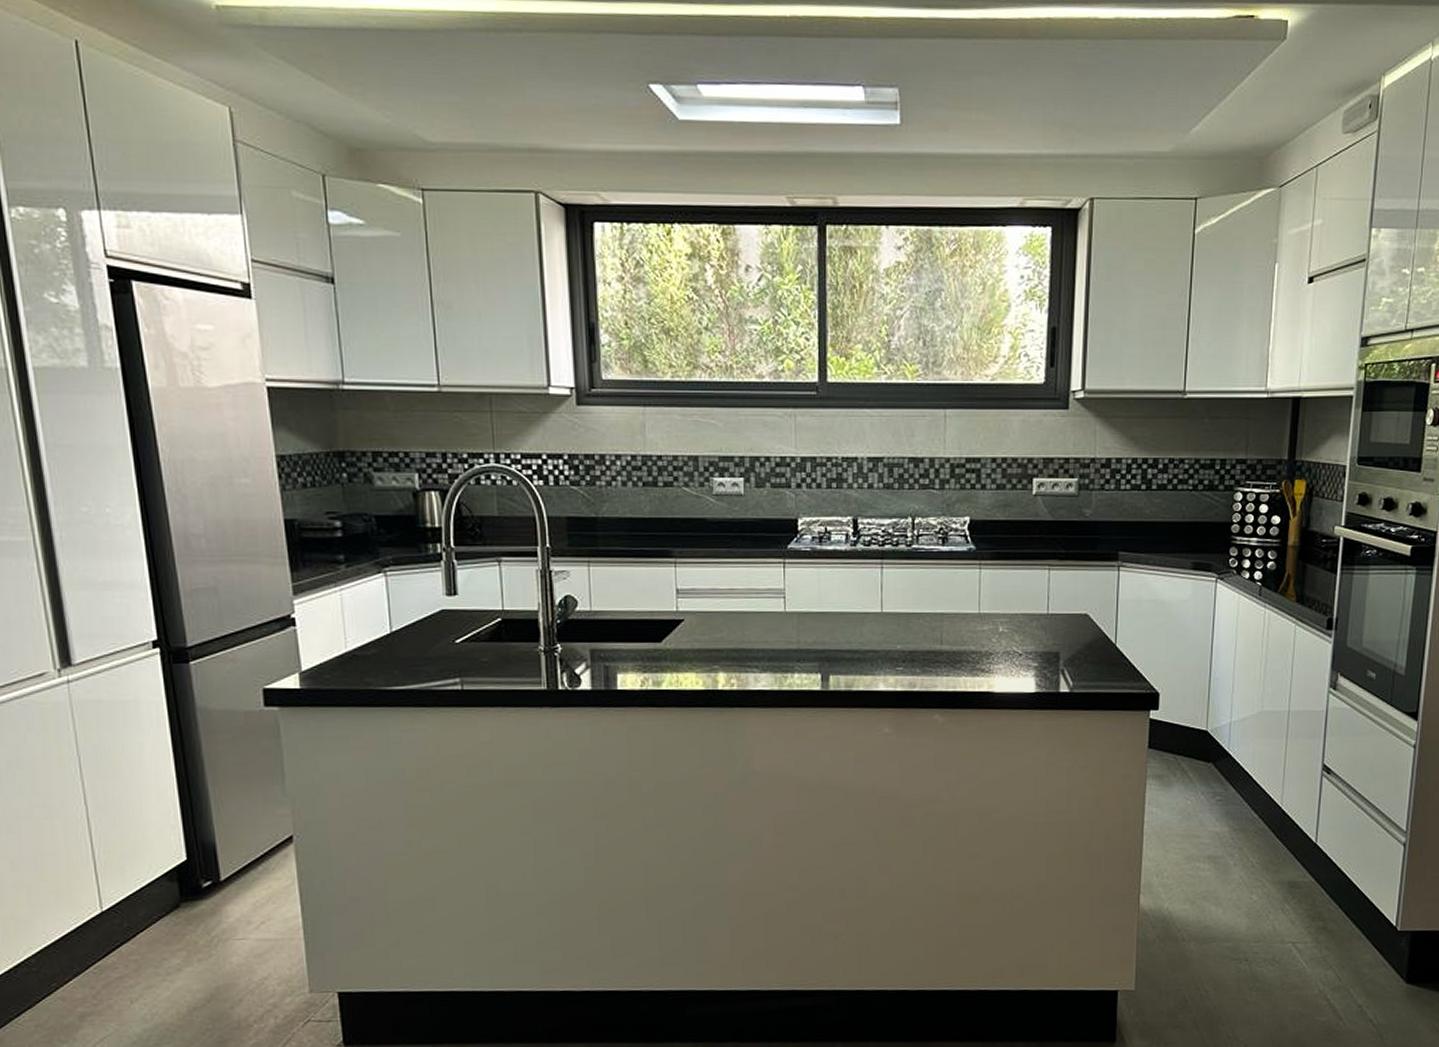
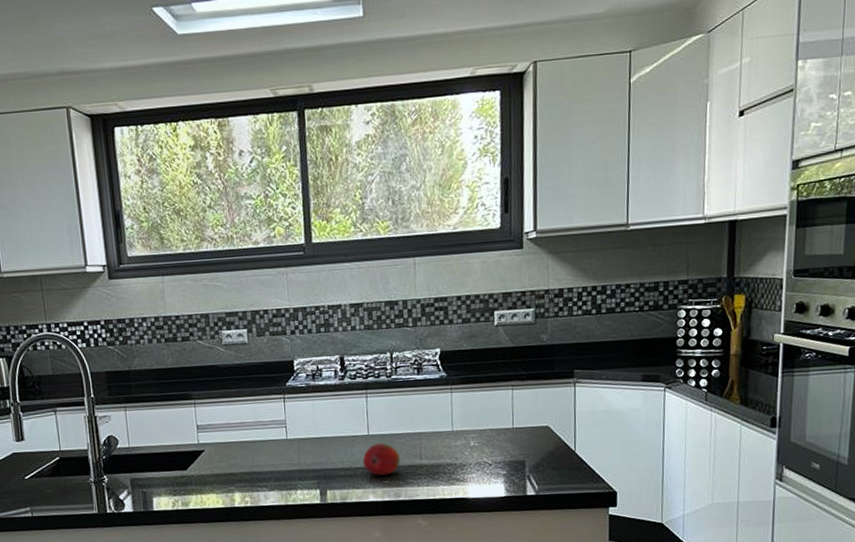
fruit: none [873,622,918,661] -> present [362,442,401,476]

